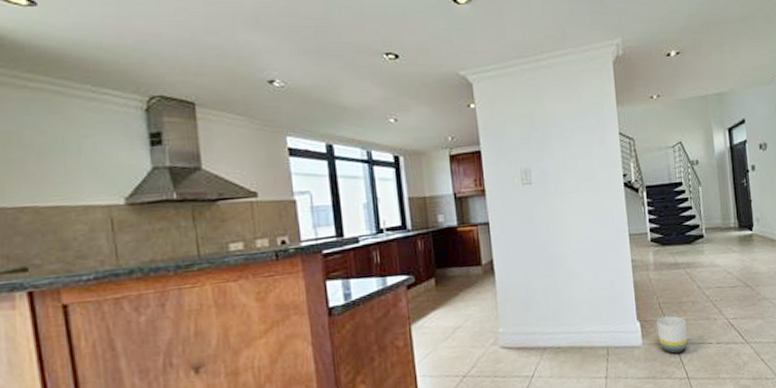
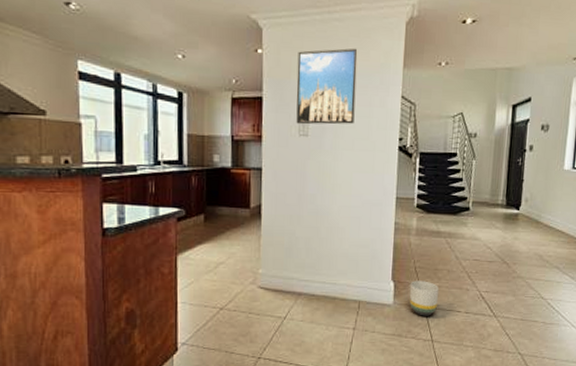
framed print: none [511,92,576,174] -> present [296,48,358,125]

